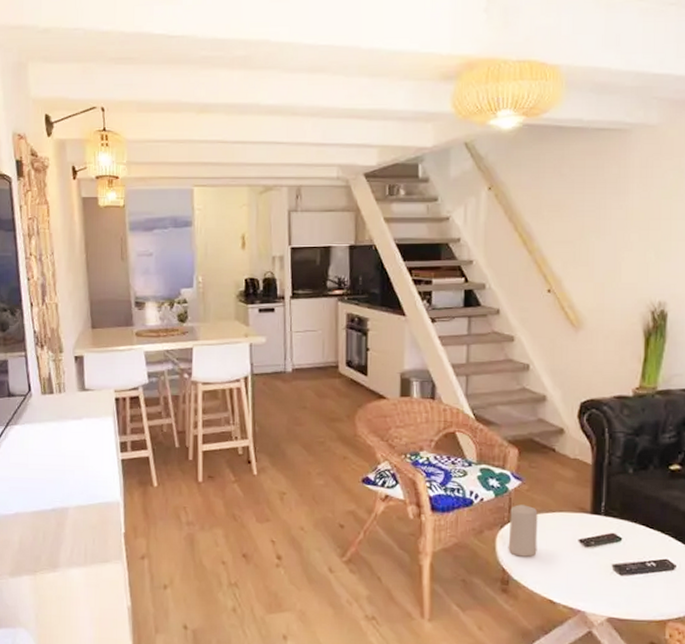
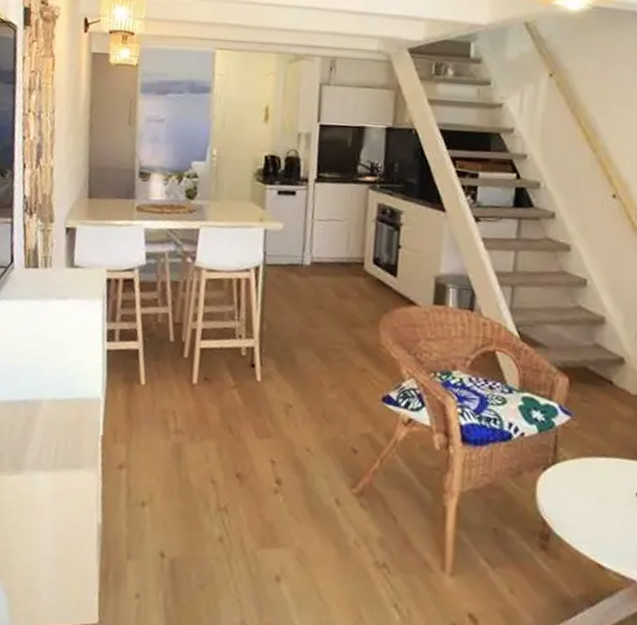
candle: present [508,504,538,557] -> none [550,444,589,509]

